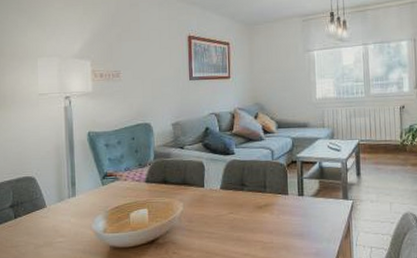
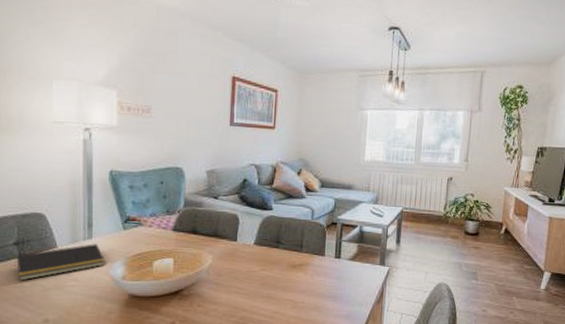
notepad: none [11,201,89,240] -> present [15,244,106,281]

